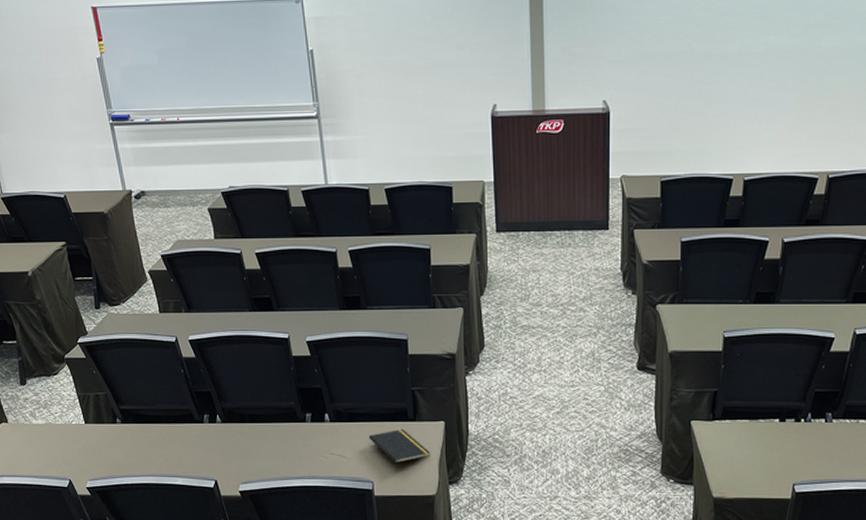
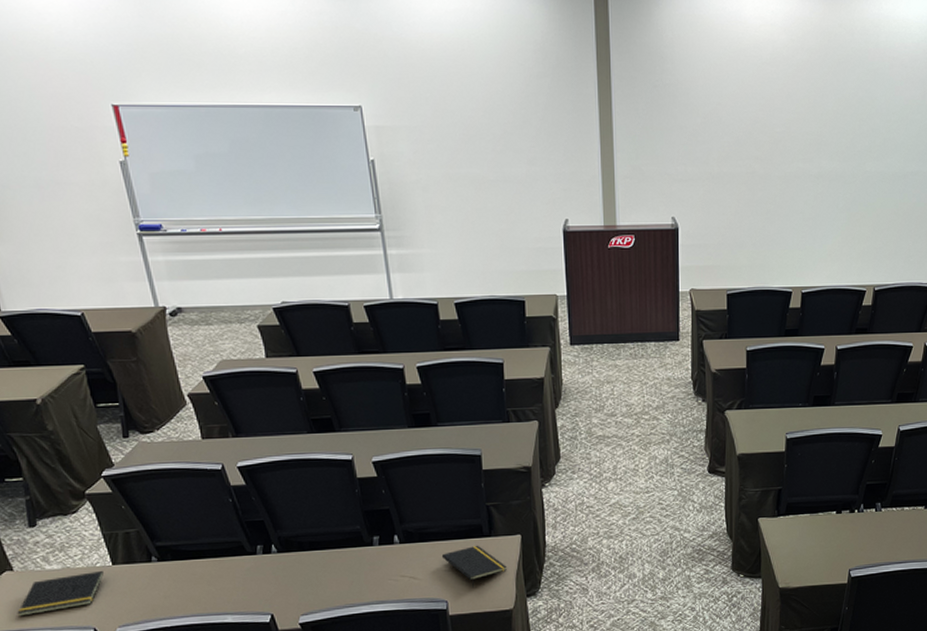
notepad: none [10,427,78,464] -> present [17,570,104,617]

